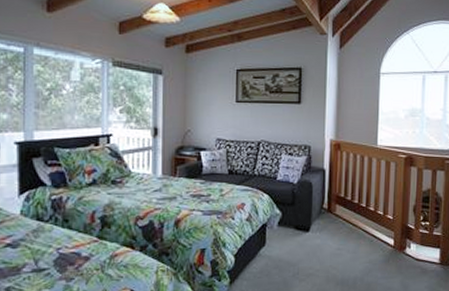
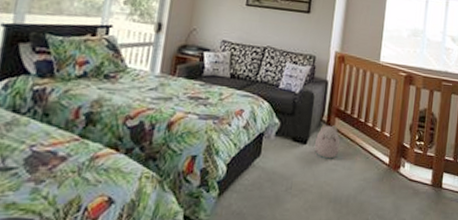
plush toy: none [318,211,343,244] -> present [315,123,340,159]

